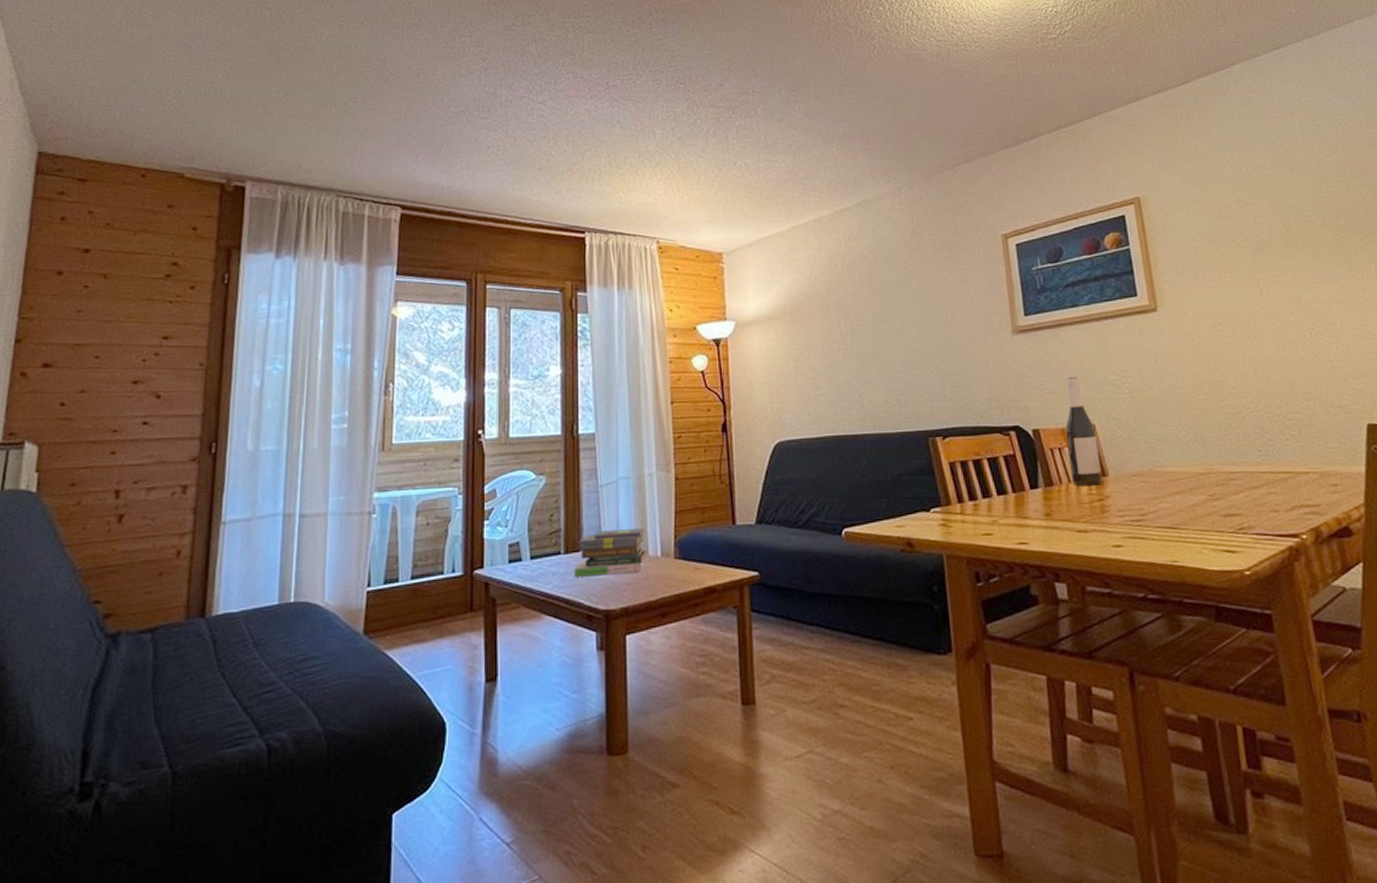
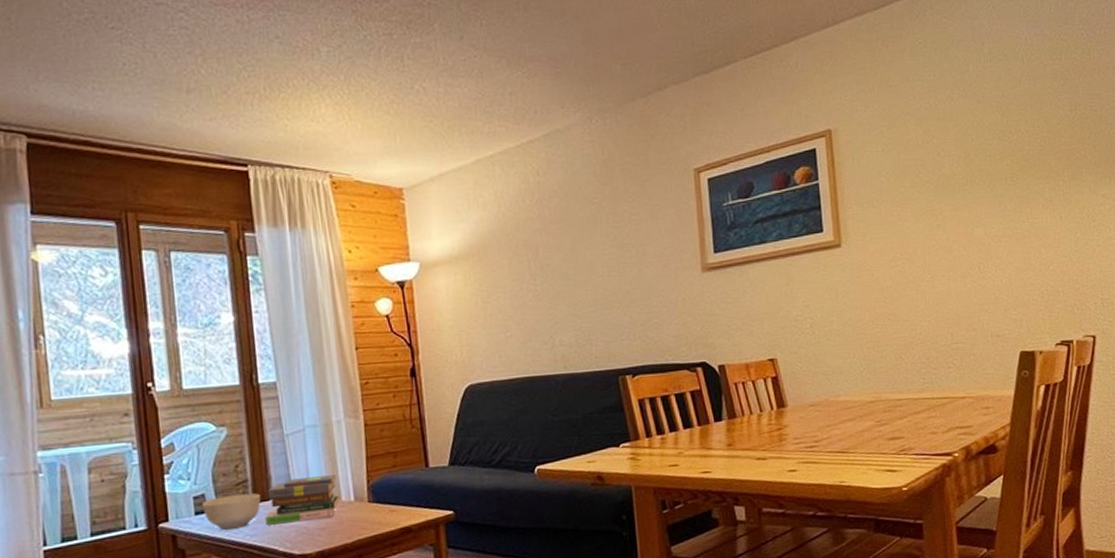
bowl: none [516,543,571,580] -> present [201,493,261,530]
wine bottle: present [1065,376,1103,487] -> none [749,312,782,418]

